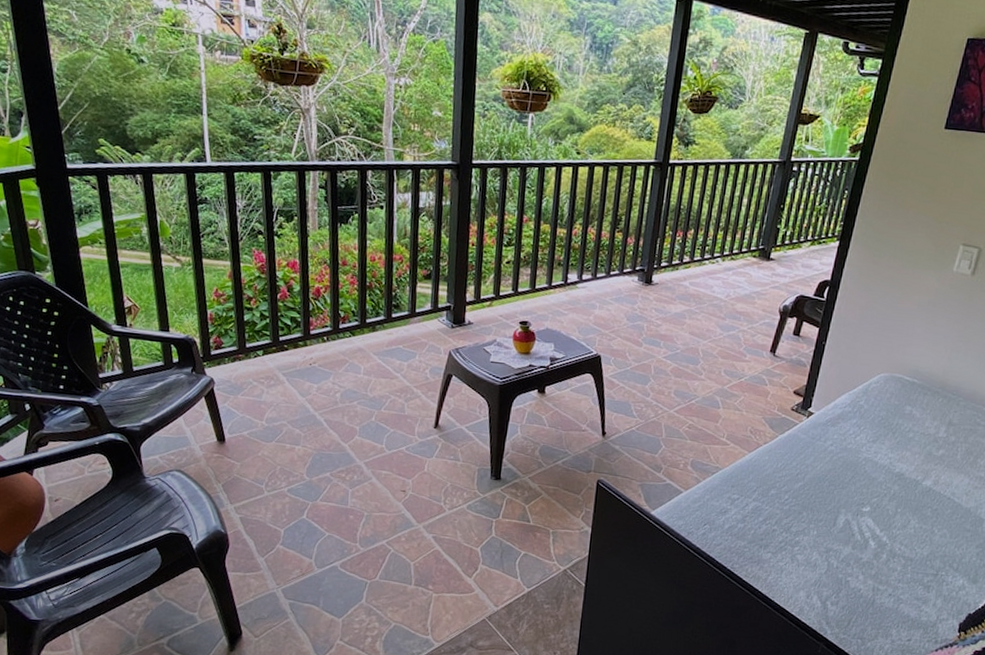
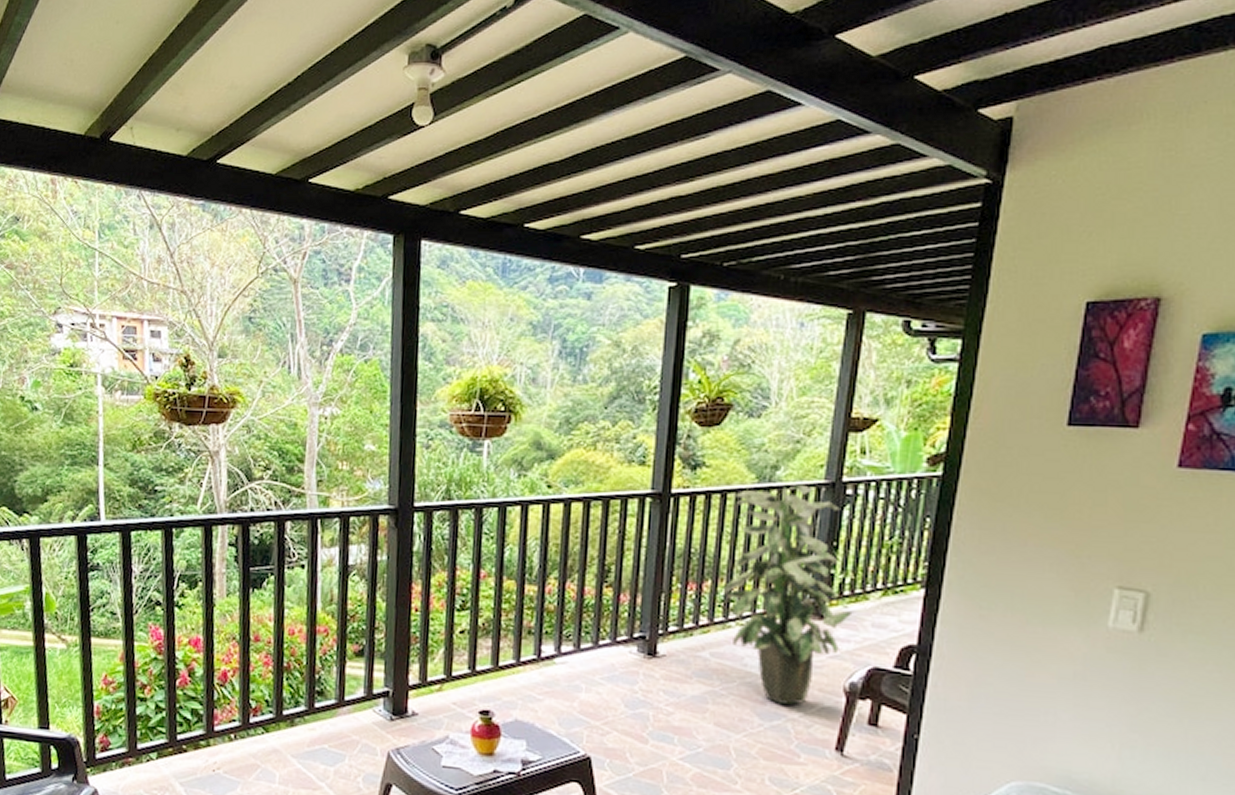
indoor plant: none [702,161,790,320] -> present [724,484,853,705]

